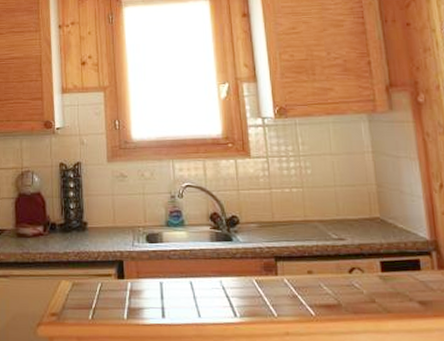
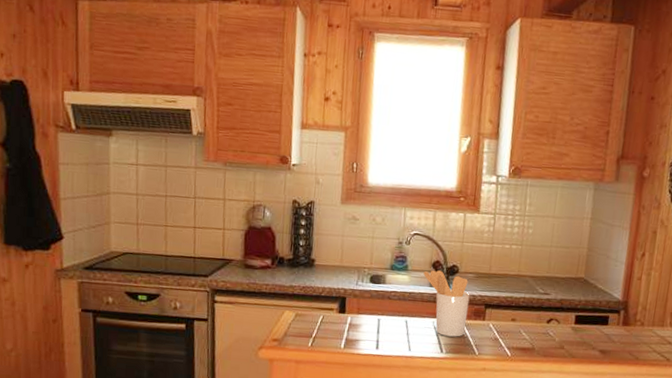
utensil holder: none [202,223,258,297] -> present [423,270,470,337]

